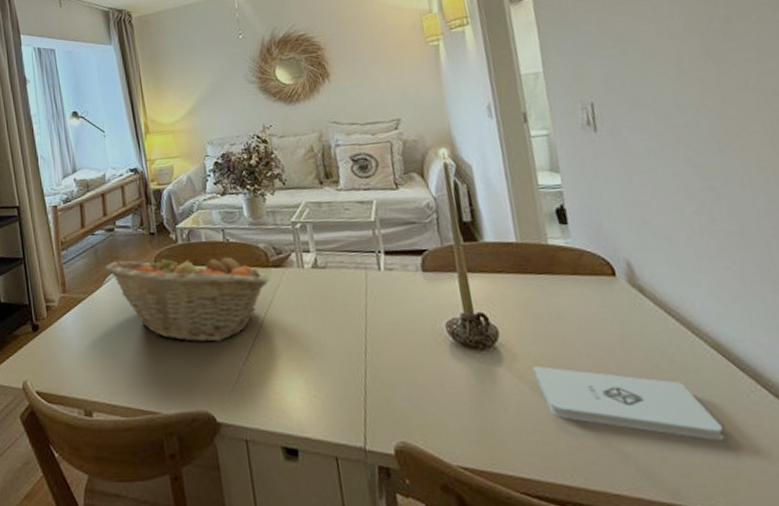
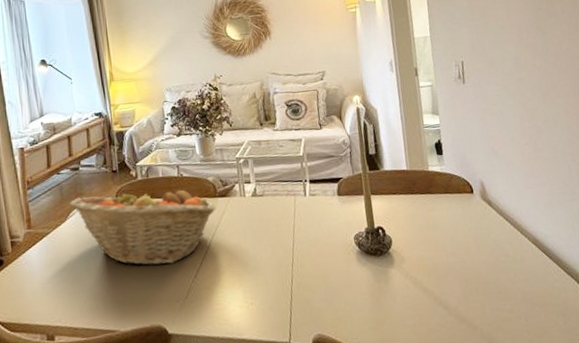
notepad: present [532,365,725,441] -> none [415,265,538,311]

